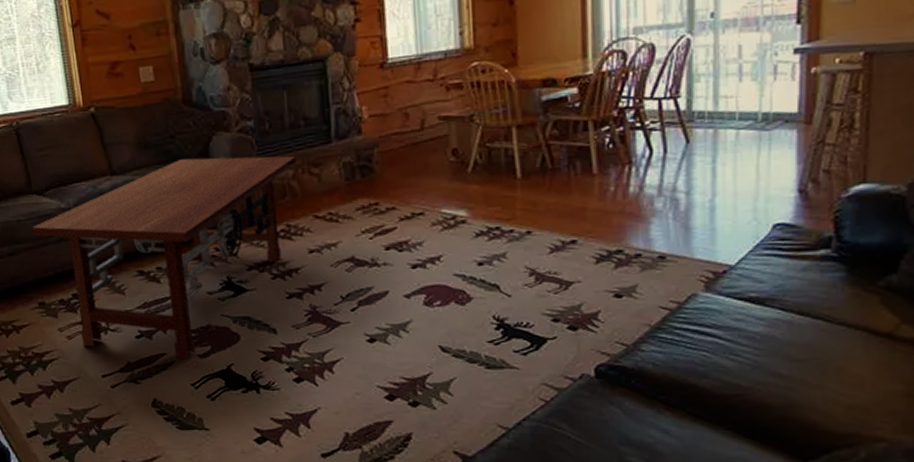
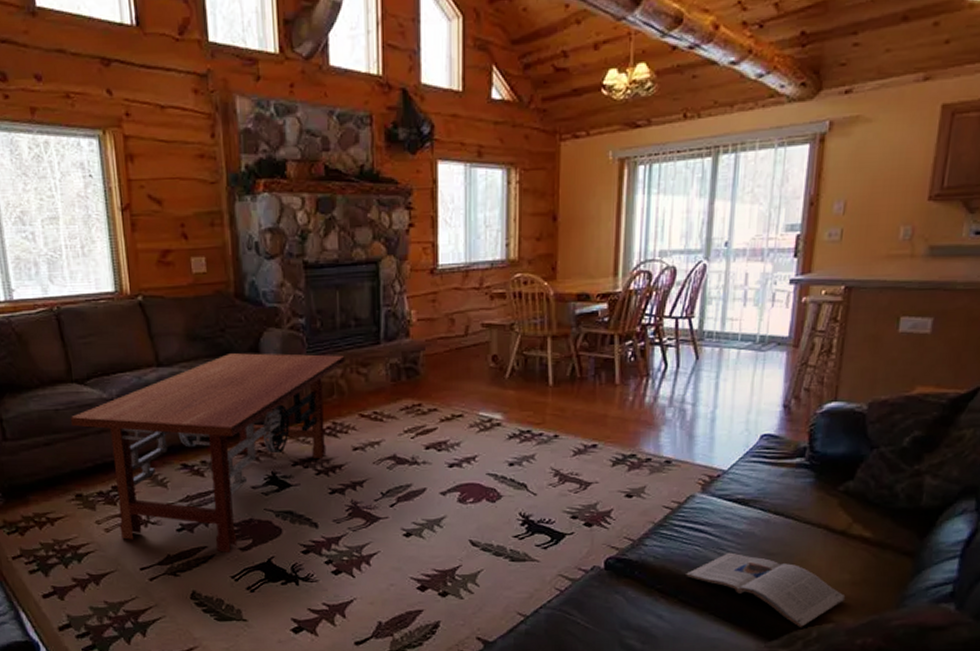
magazine: none [693,358,900,447] -> present [686,552,846,628]

